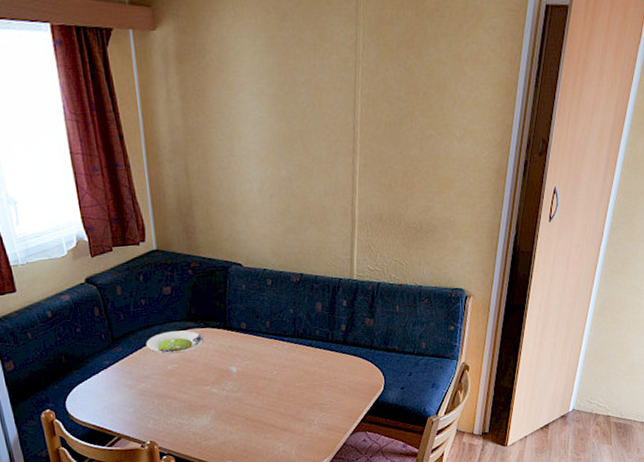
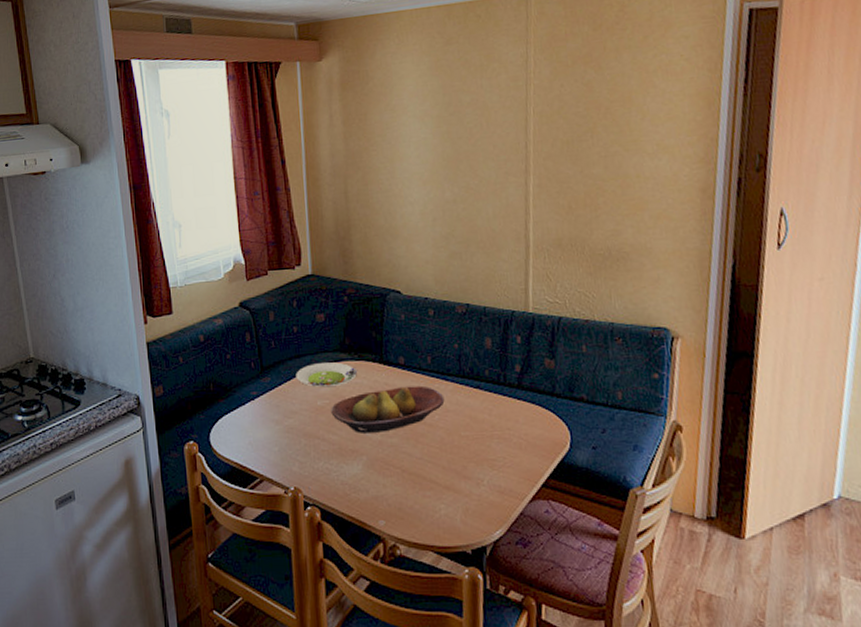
fruit bowl: none [180,346,282,391] -> present [331,385,445,433]

